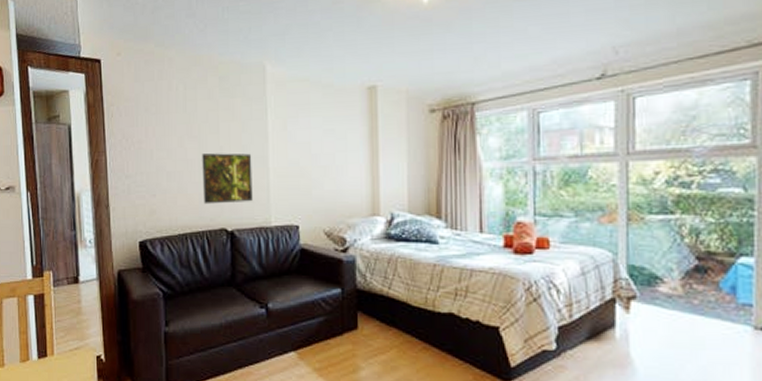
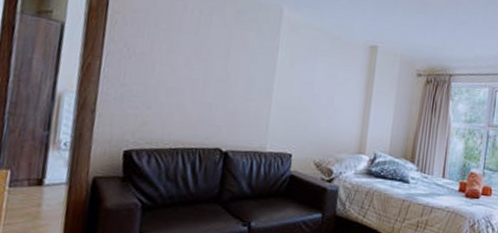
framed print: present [202,153,253,205] -> none [202,76,258,127]

